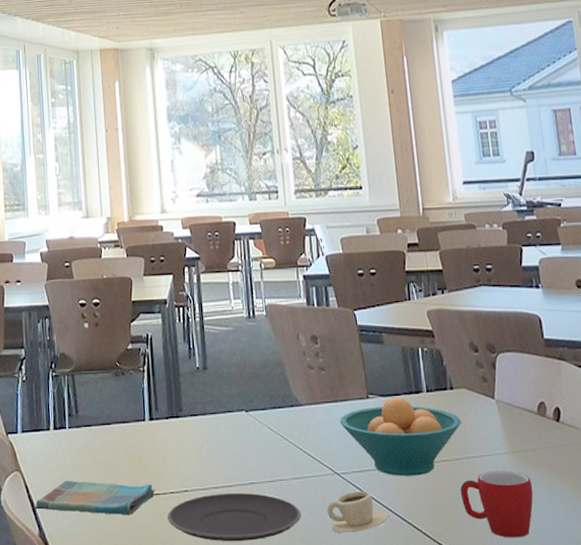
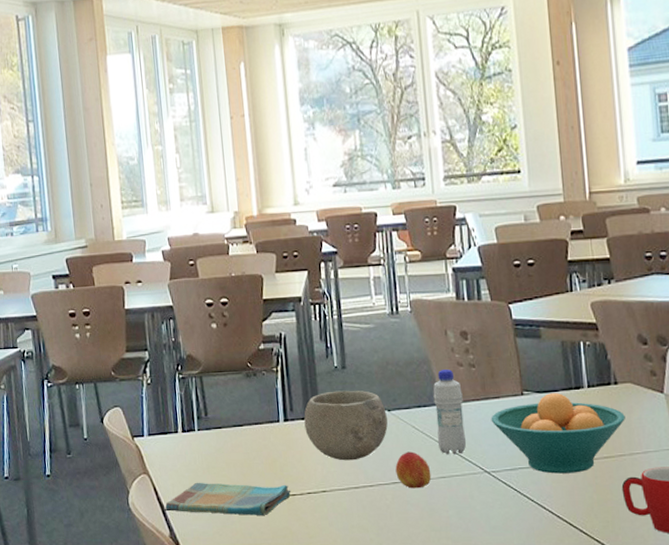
plate: present [167,492,301,541] -> none [304,492,448,540]
bowl: none [168,390,246,461] -> present [304,390,388,461]
peach: none [252,452,286,489] -> present [395,451,432,489]
bottle: none [287,372,318,456] -> present [433,369,467,455]
cup: present [326,491,390,534] -> none [475,489,543,532]

